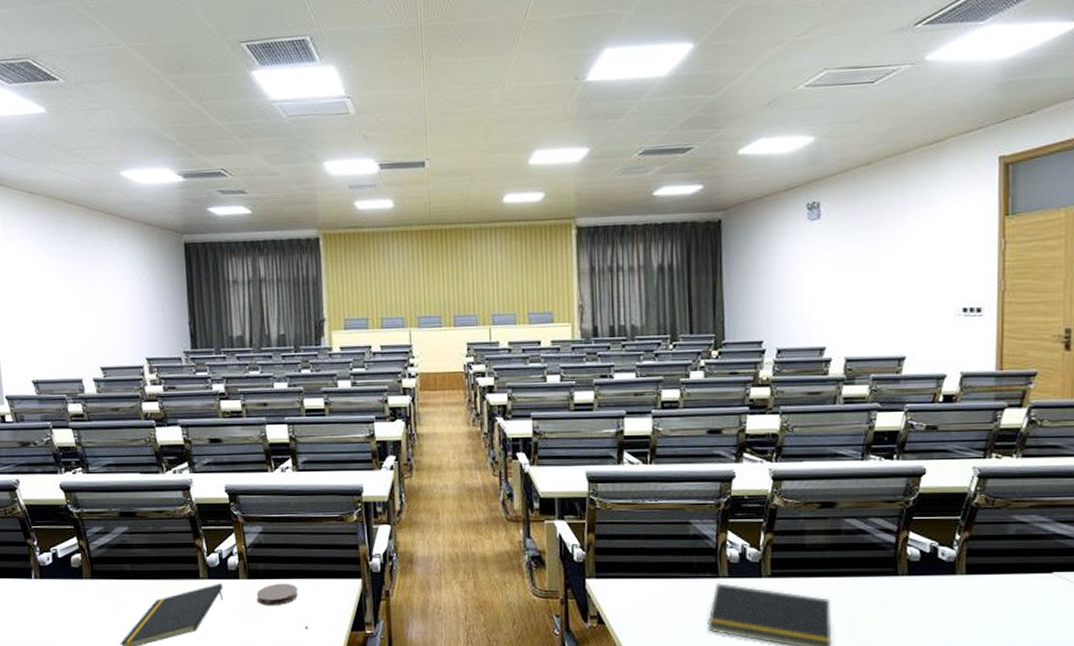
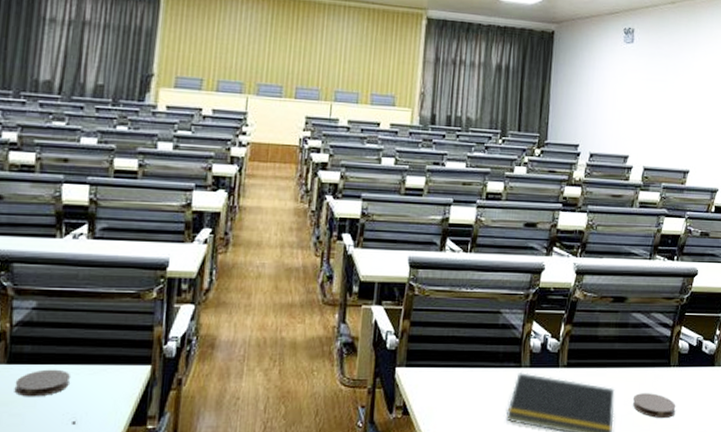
coaster: none [853,604,909,630] -> present [632,393,676,418]

